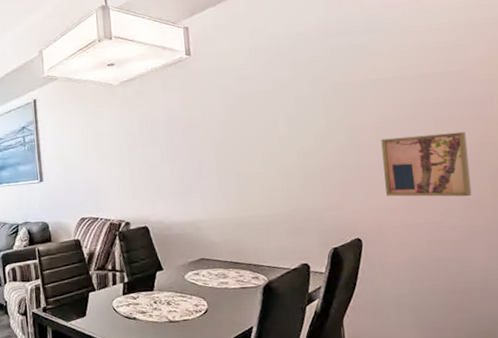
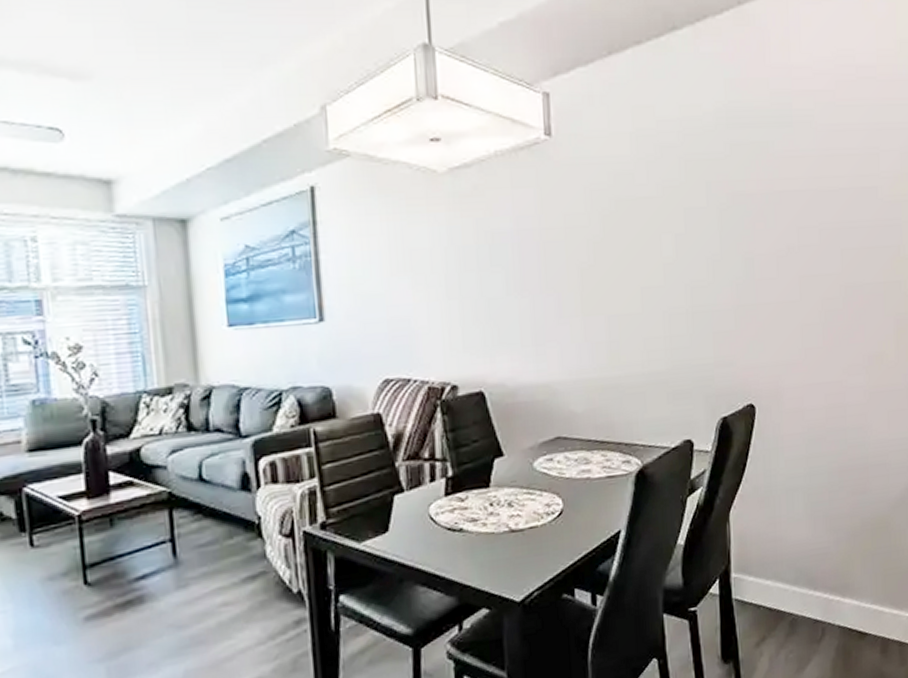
wall art: present [381,131,472,197] -> none [782,266,875,349]

